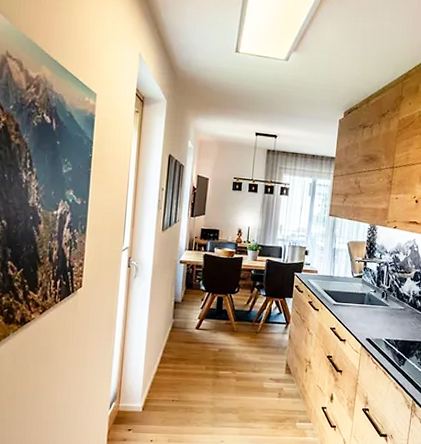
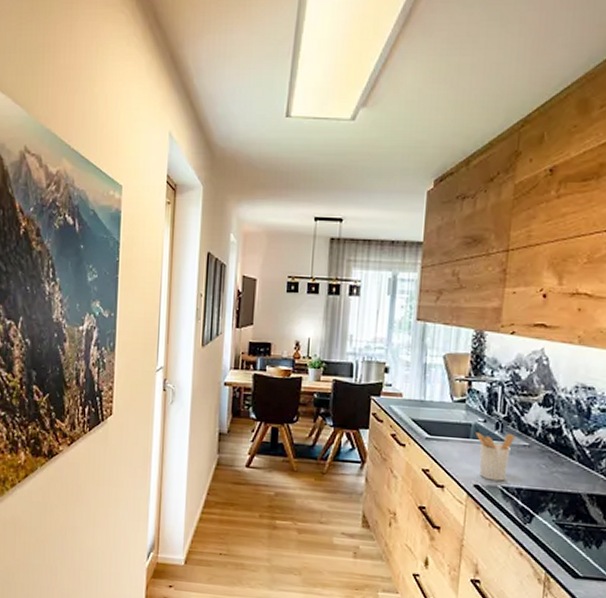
utensil holder: none [368,299,395,335] -> present [475,432,515,481]

